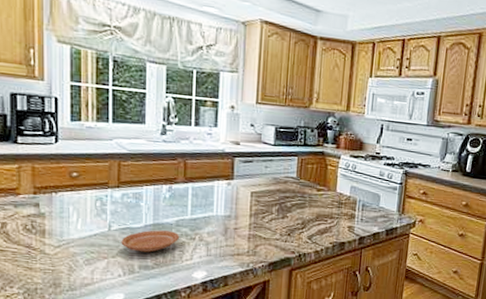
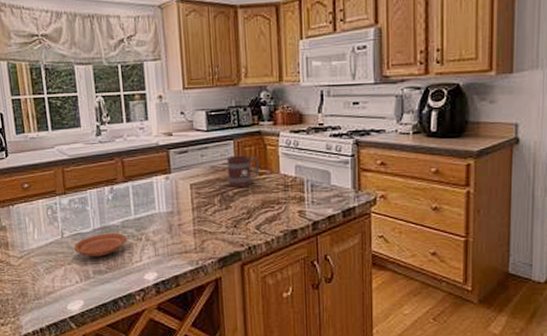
mug: none [287,170,319,201] -> present [226,155,259,188]

